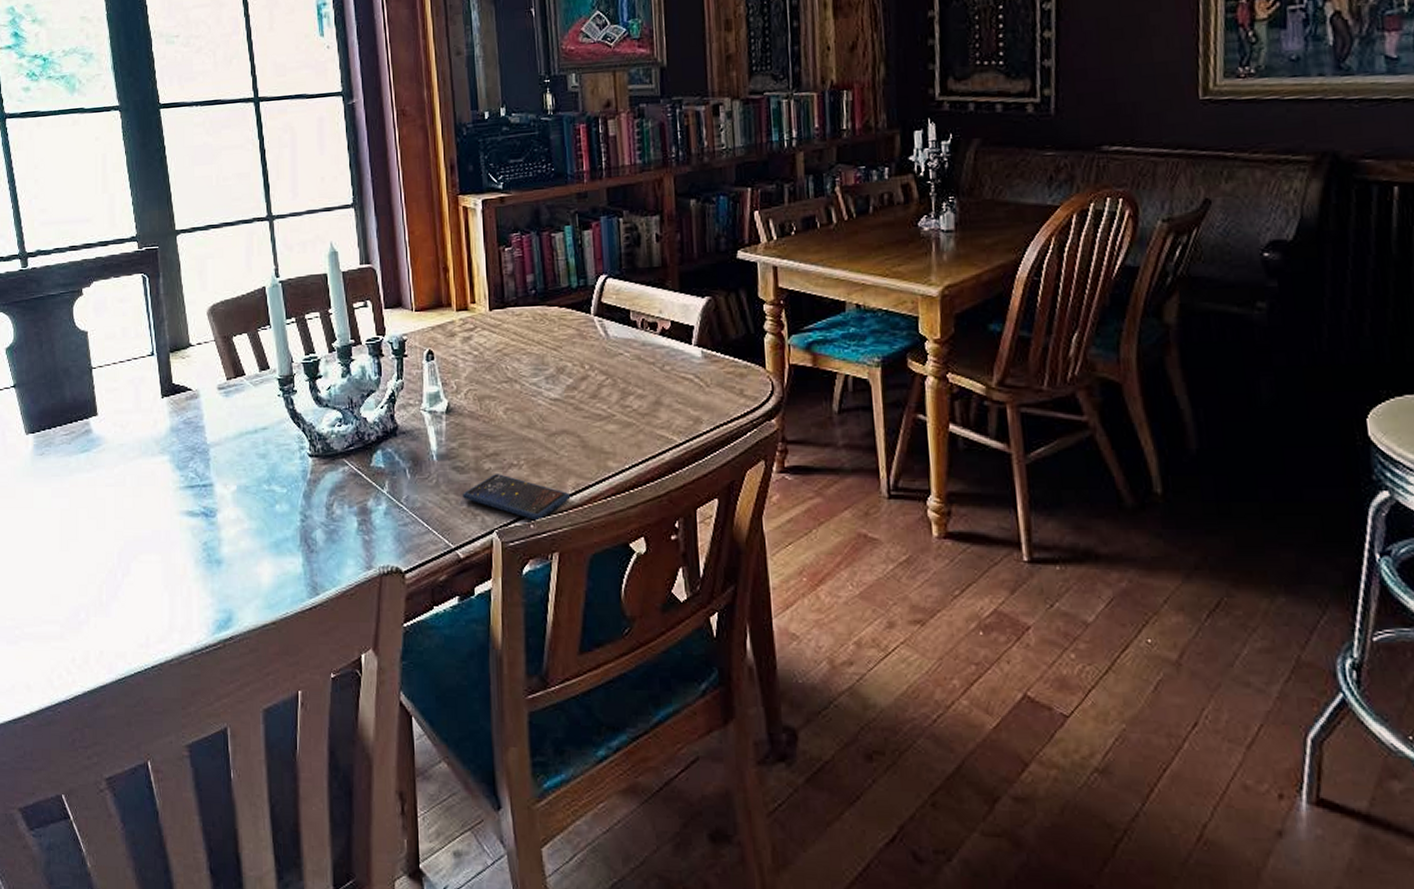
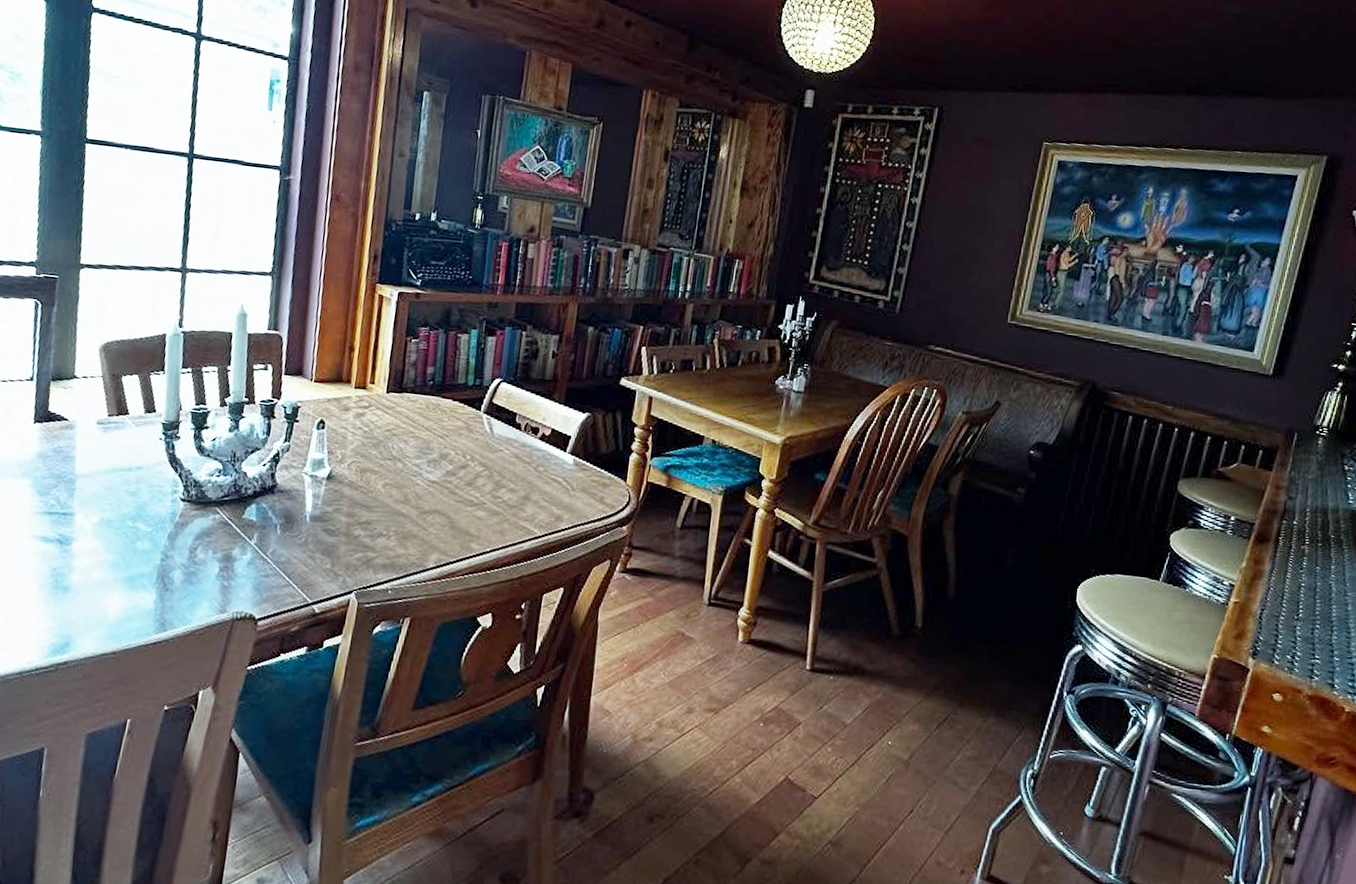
smartphone: present [463,474,571,521] -> none [328,540,432,588]

